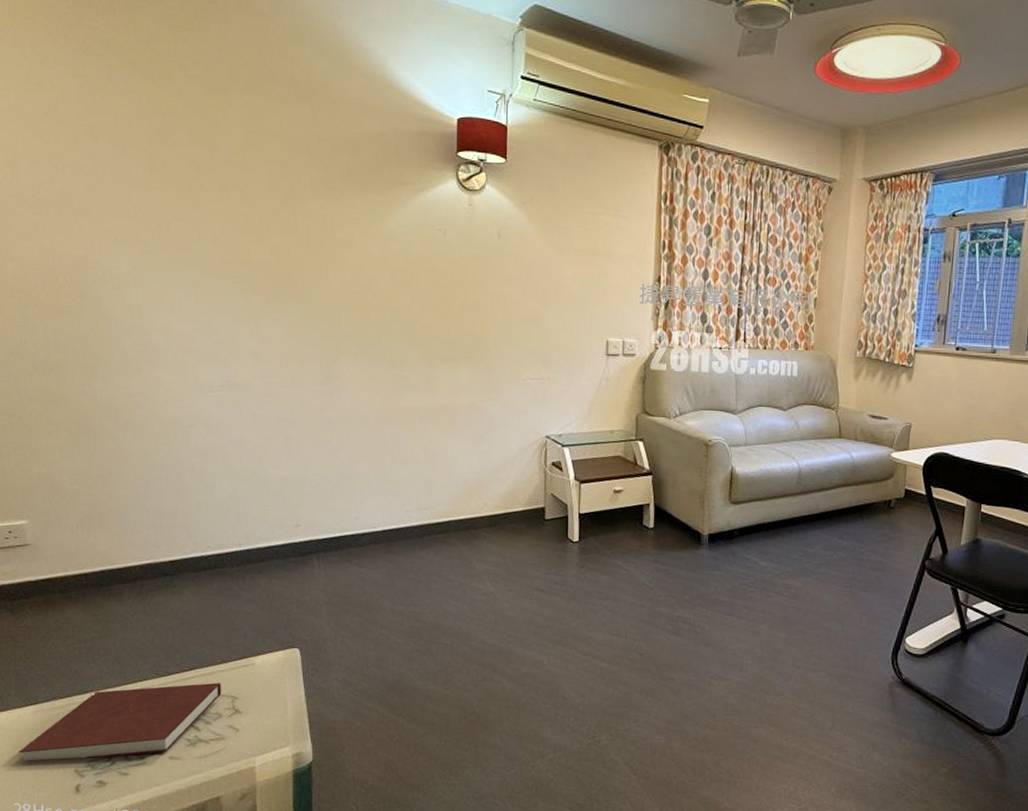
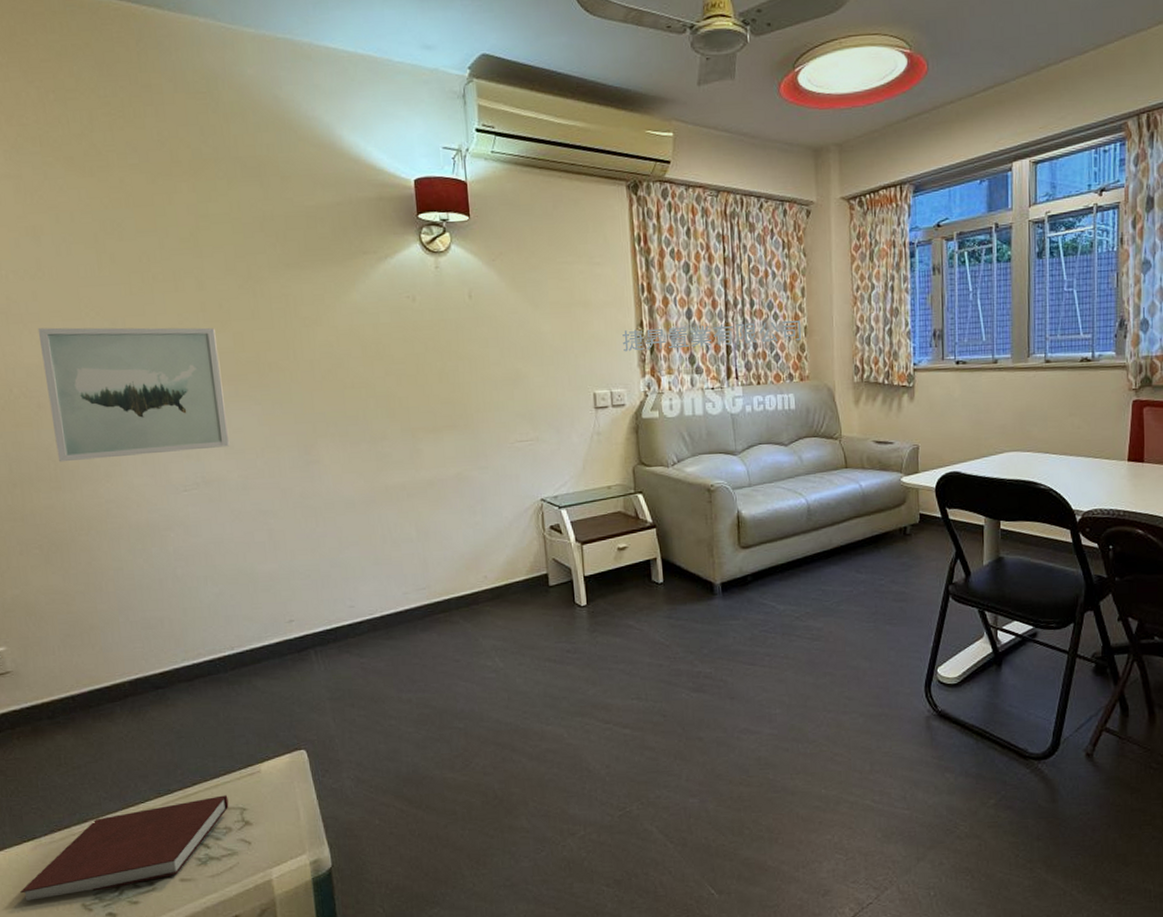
wall art: none [87,223,257,354] -> present [37,327,230,462]

